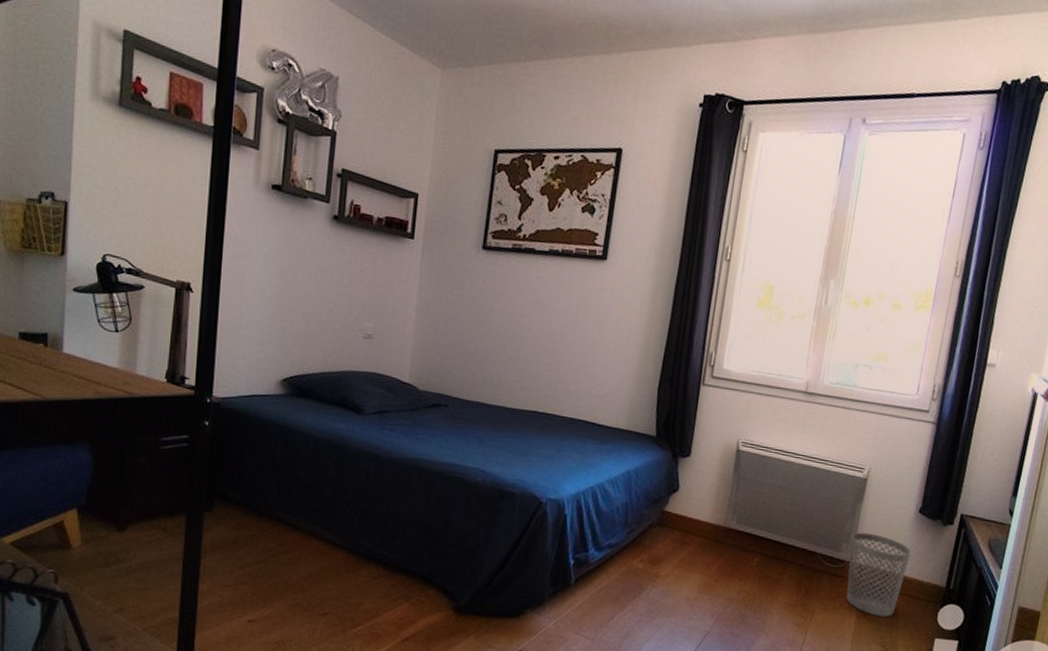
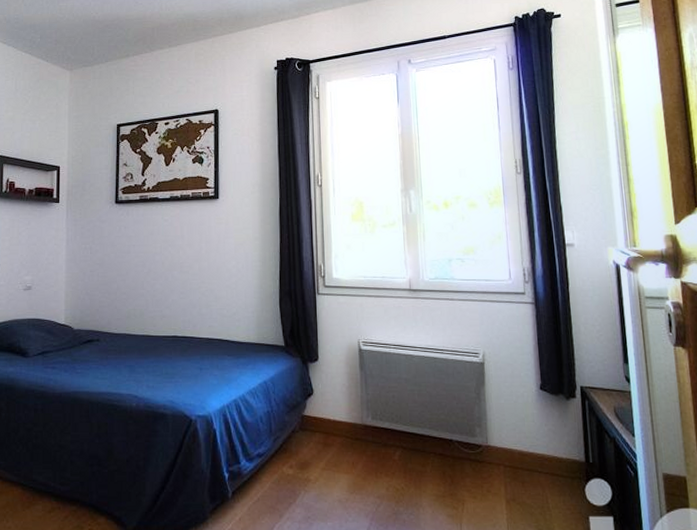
wastebasket: present [846,532,911,617] -> none [482,415,543,499]

